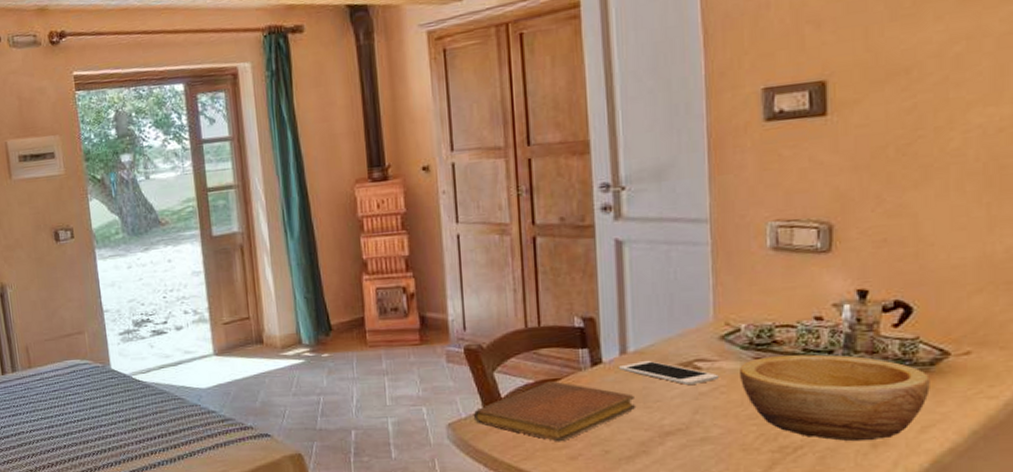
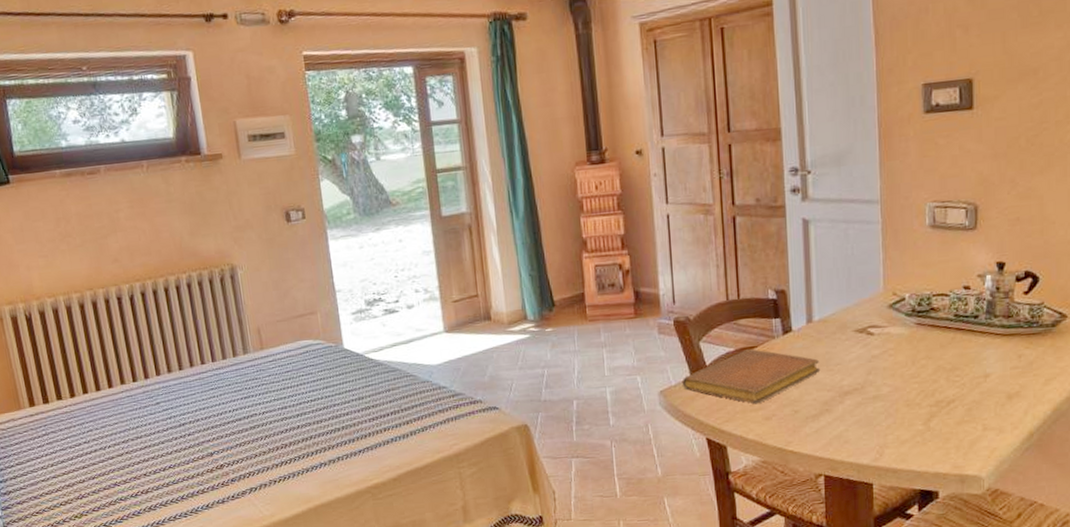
cell phone: present [619,361,719,386] -> none [806,328,888,350]
bowl: present [740,354,930,442] -> none [905,319,1052,395]

